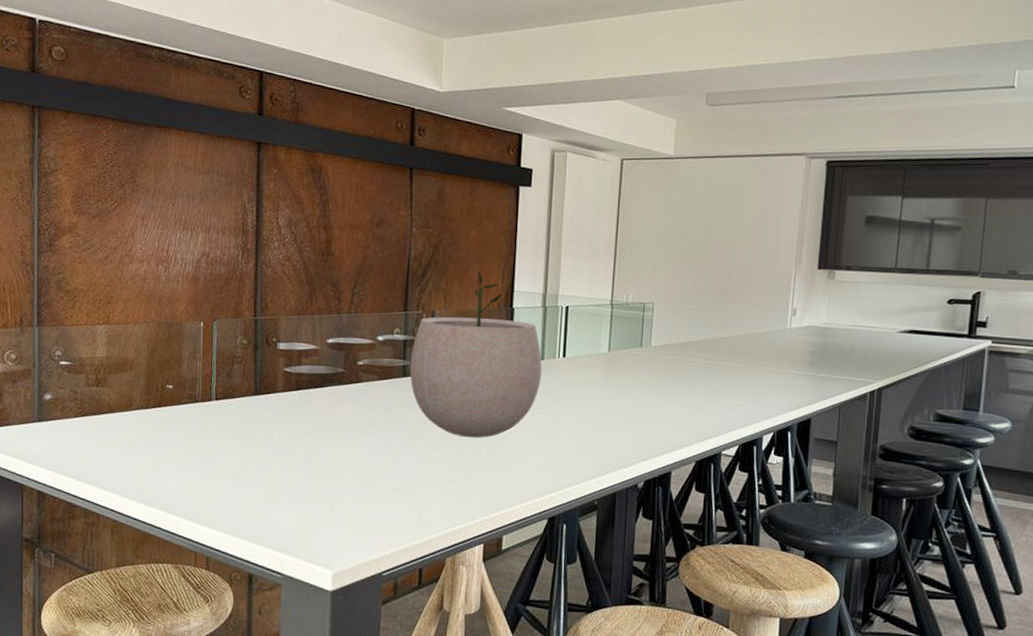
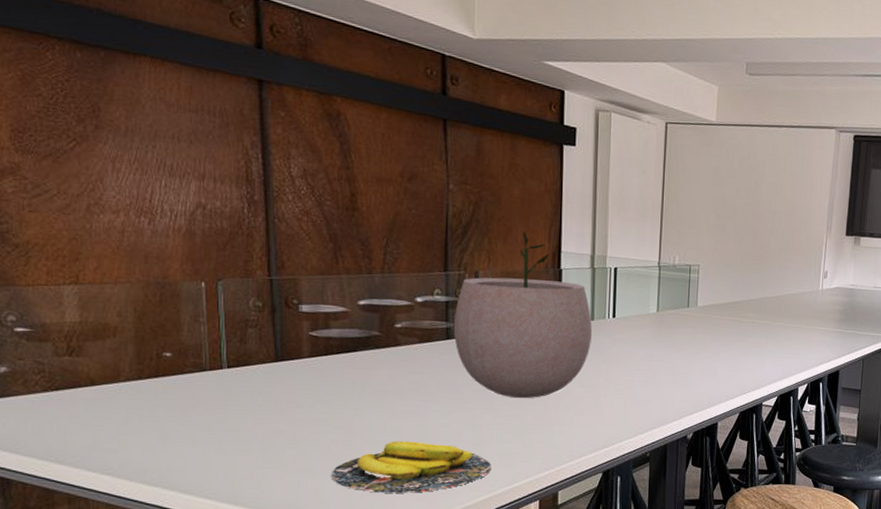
banana: none [294,475,439,528] -> present [331,441,491,493]

